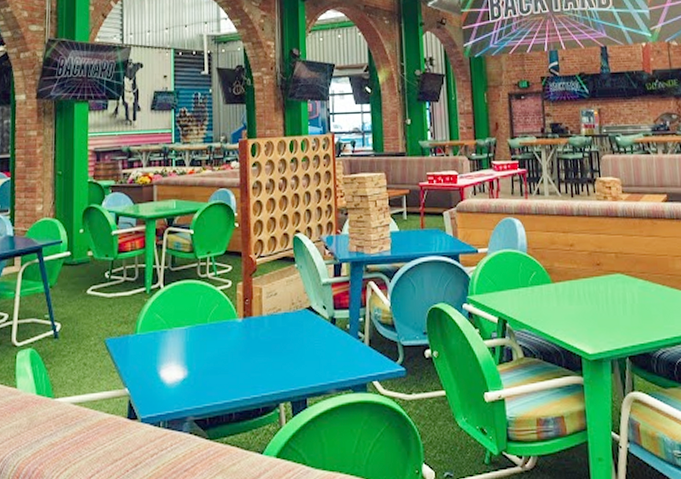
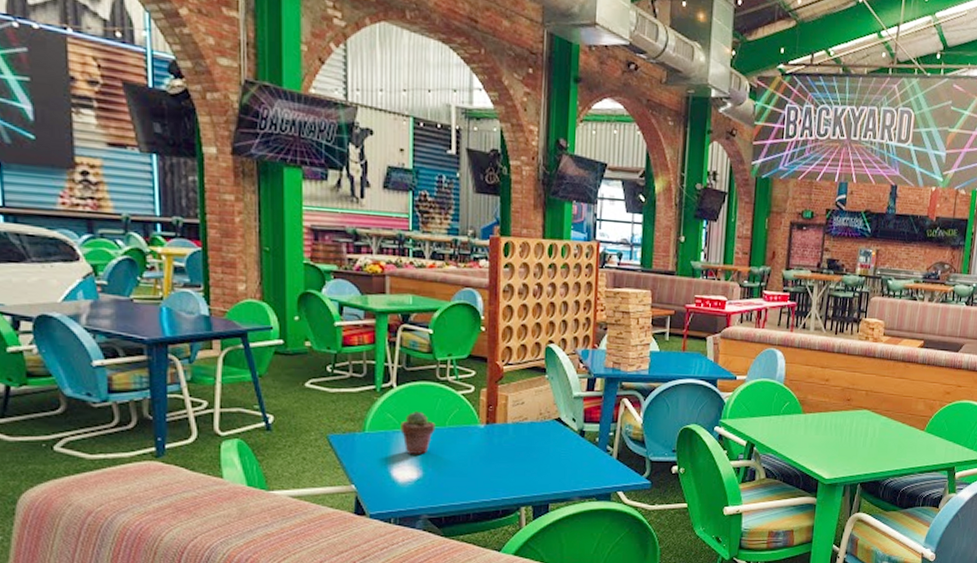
potted succulent: none [167,309,198,353] -> present [400,410,436,454]

